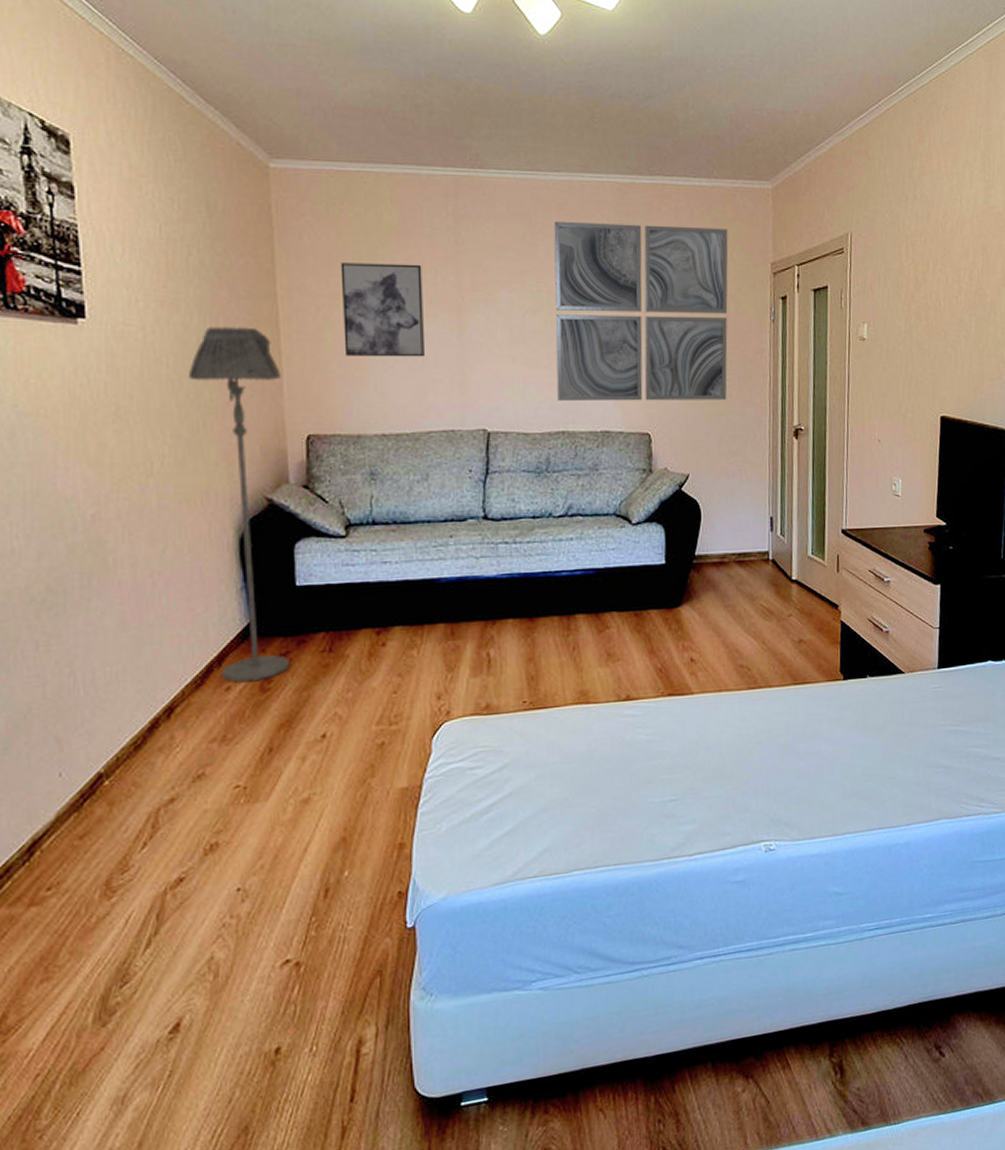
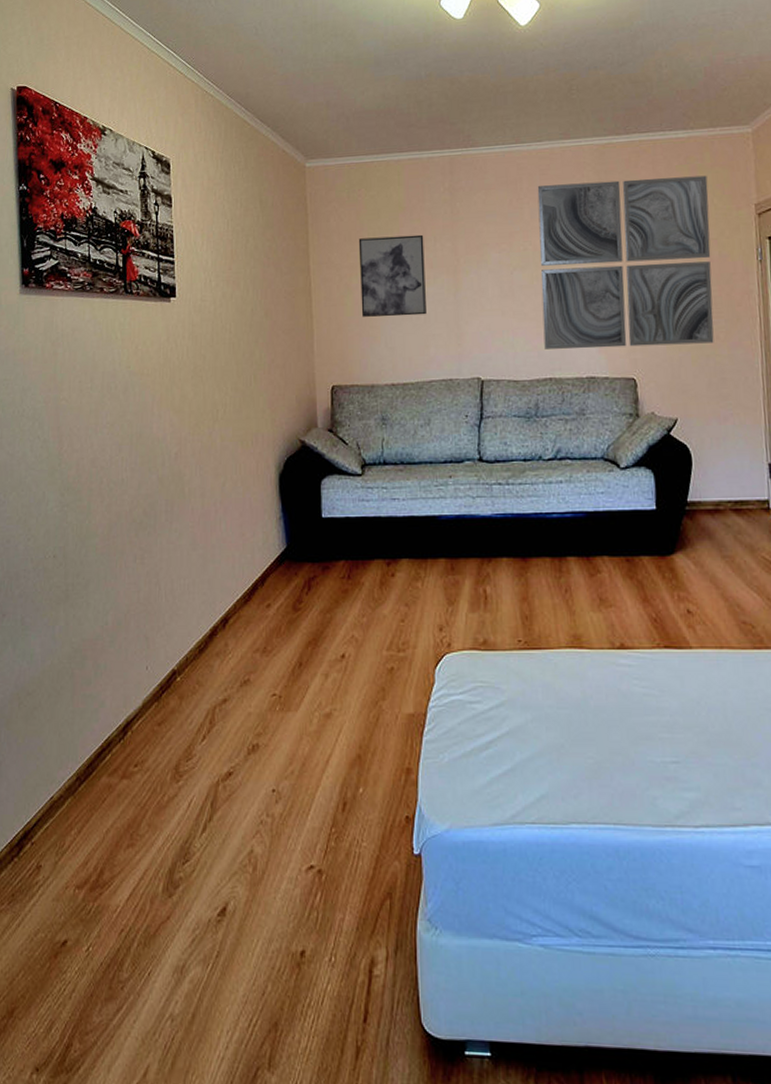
floor lamp: present [188,327,290,683] -> none [244,297,316,601]

